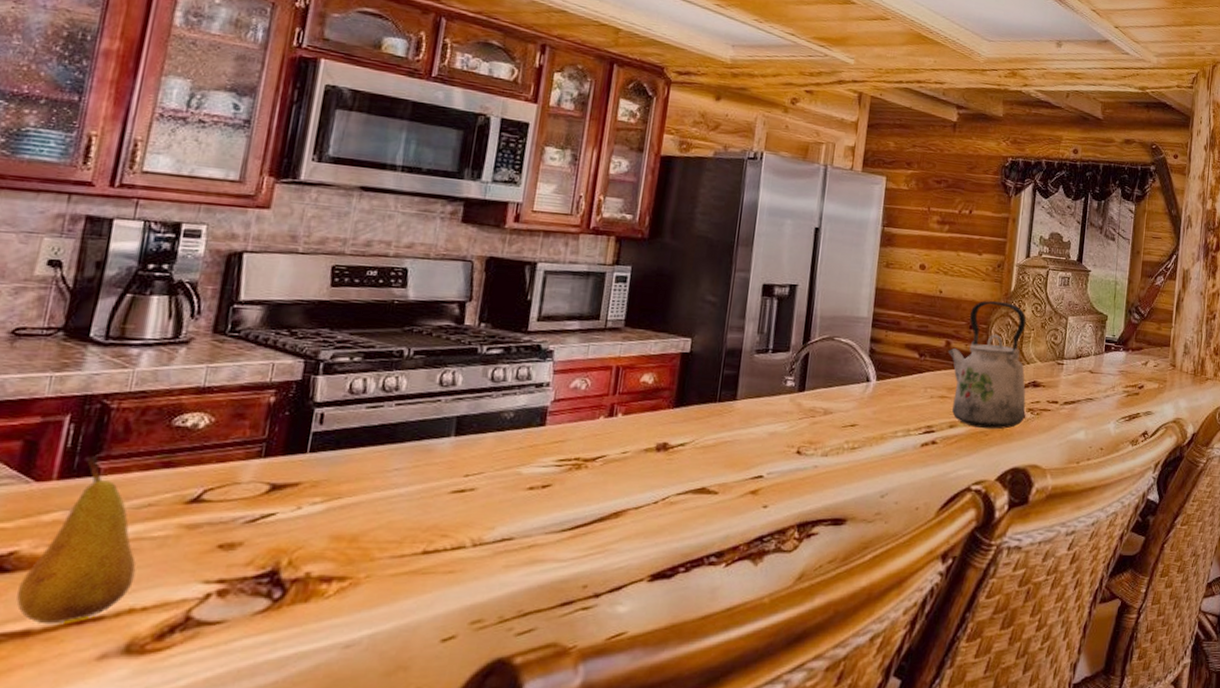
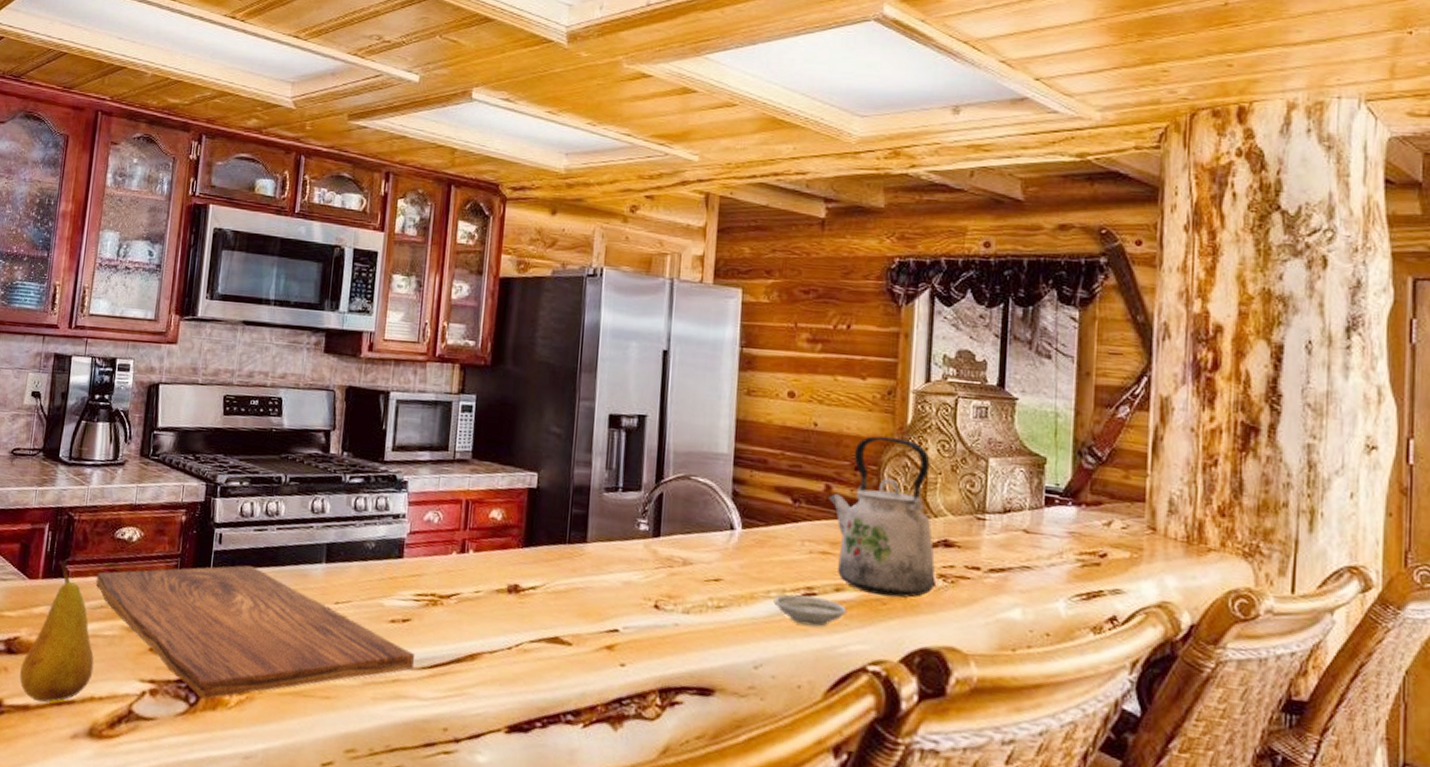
cutting board: none [141,445,554,591] -> present [95,565,414,699]
saucer: none [899,433,958,458] -> present [773,594,847,627]

